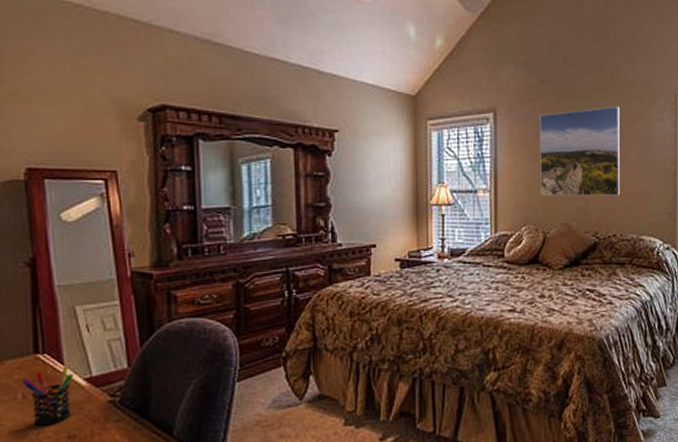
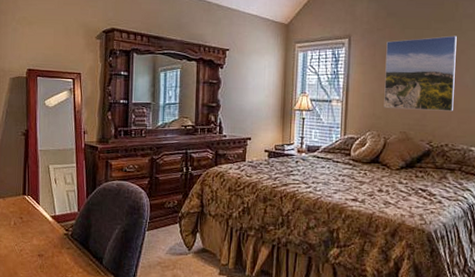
pen holder: present [21,366,74,426] -> none [14,205,45,245]

